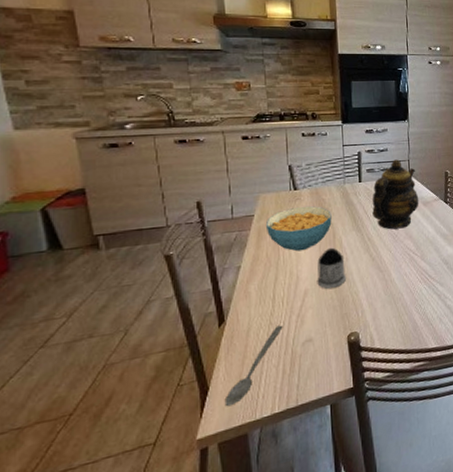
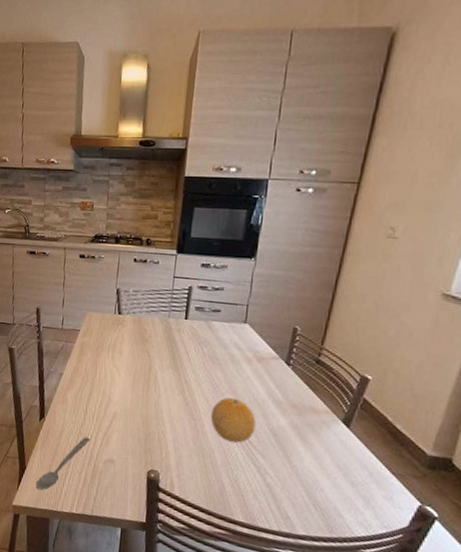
cereal bowl: present [265,205,332,252] -> none [88,331,151,375]
tea glass holder: present [317,247,346,289] -> none [126,379,157,421]
teapot: present [372,159,419,230] -> none [194,301,255,381]
fruit: none [394,241,432,281] -> present [210,397,256,443]

